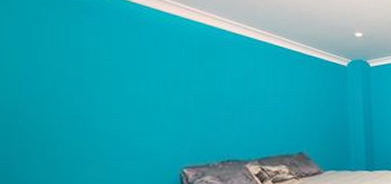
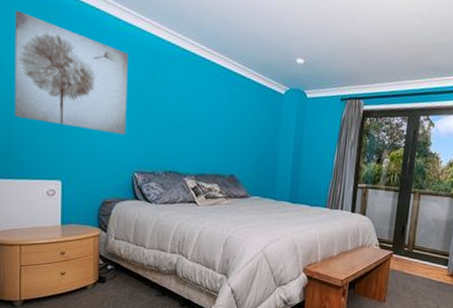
wall art: none [16,10,172,129] -> present [14,10,128,135]

